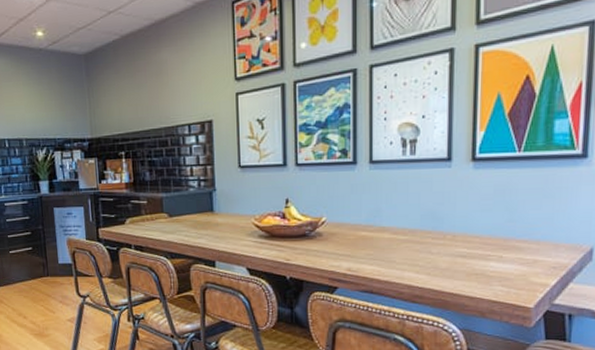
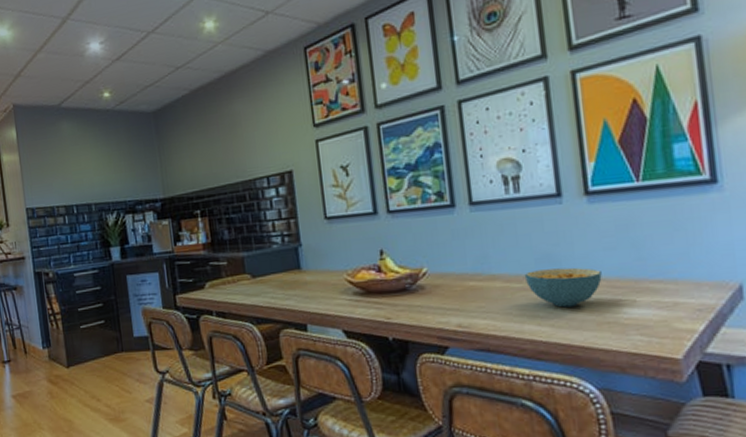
cereal bowl: none [410,224,477,259] -> present [524,267,602,308]

